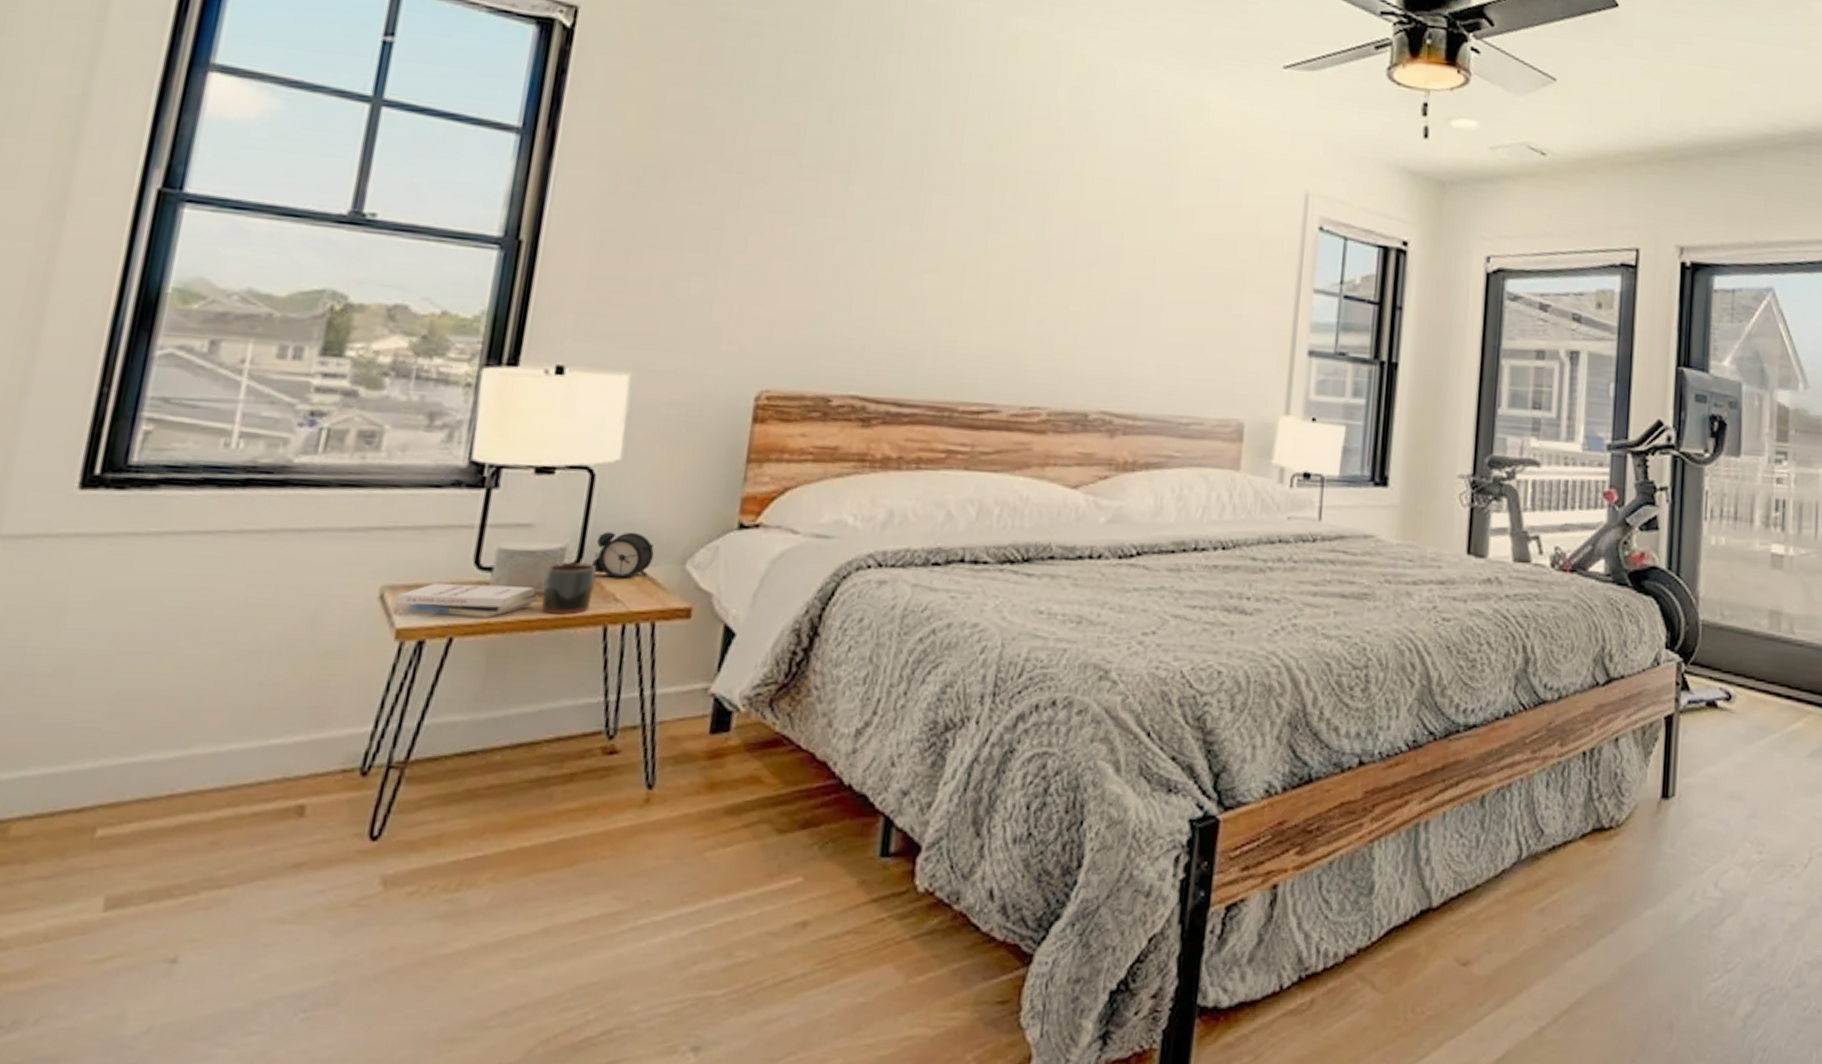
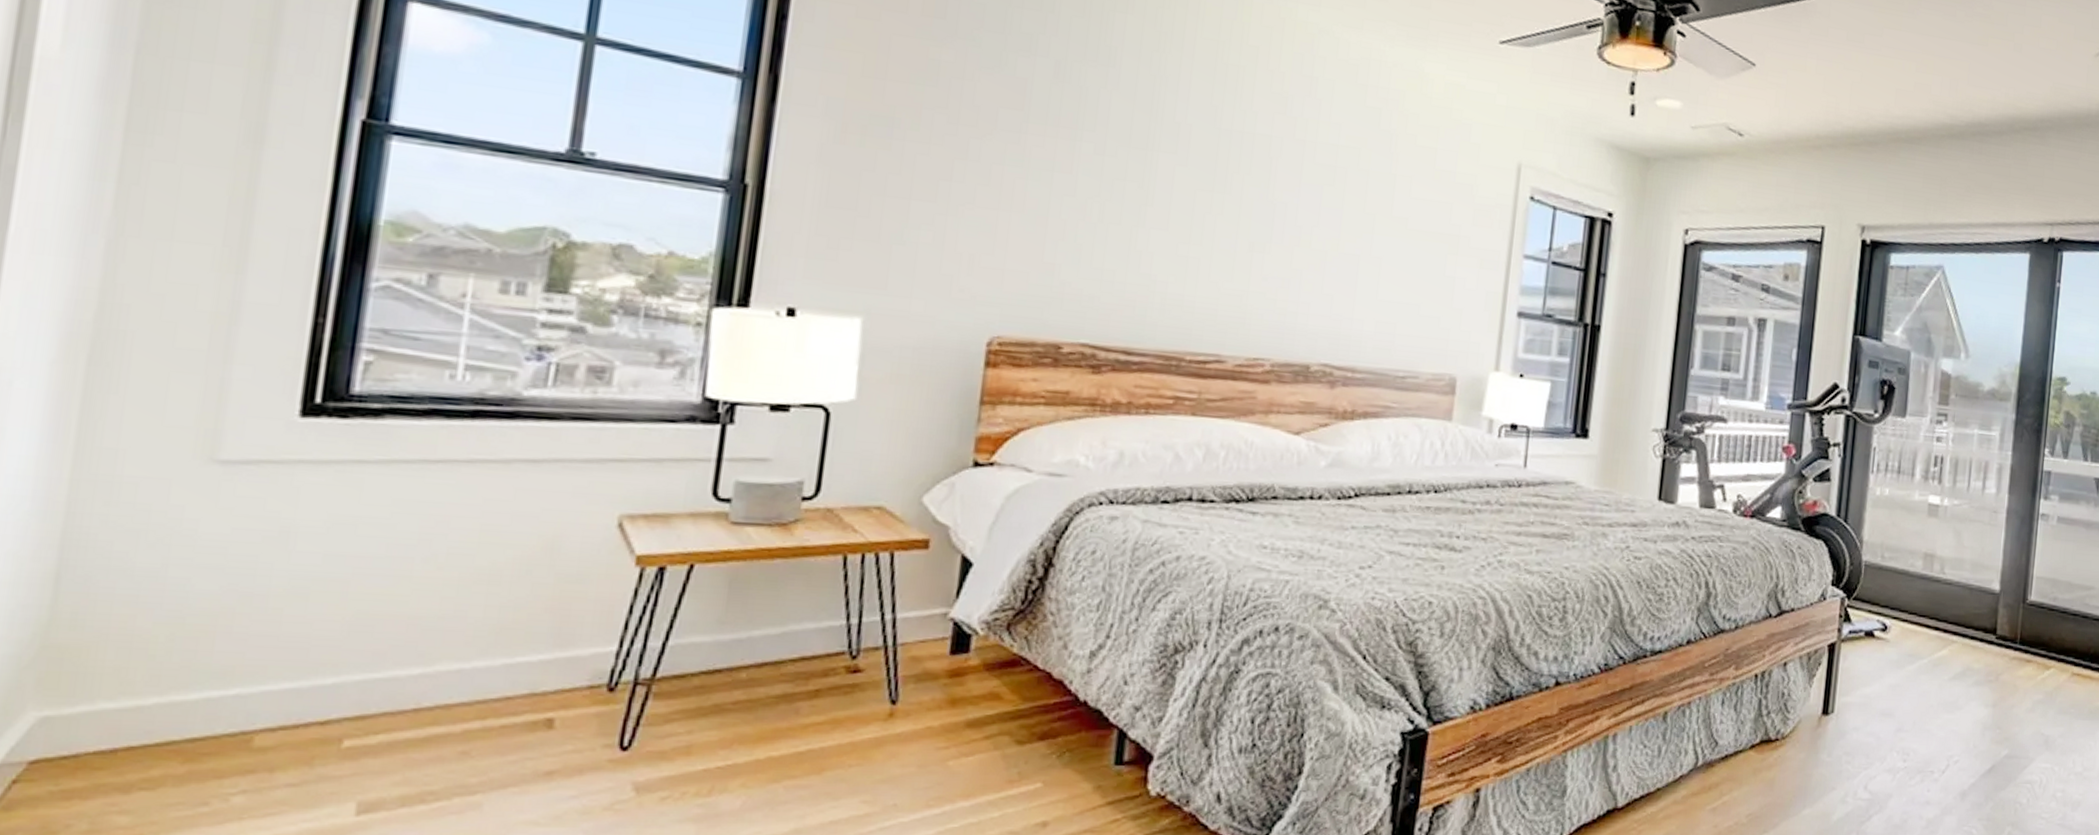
books: present [396,583,539,617] -> none [635,513,778,546]
mug: present [541,562,596,615] -> none [781,495,835,544]
alarm clock: present [592,532,654,580] -> none [830,467,891,512]

